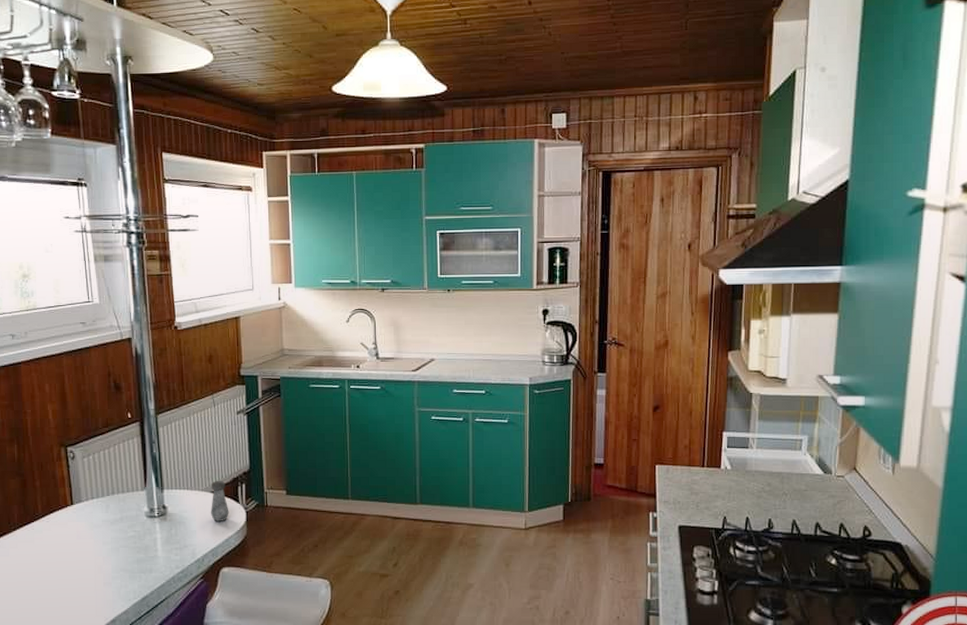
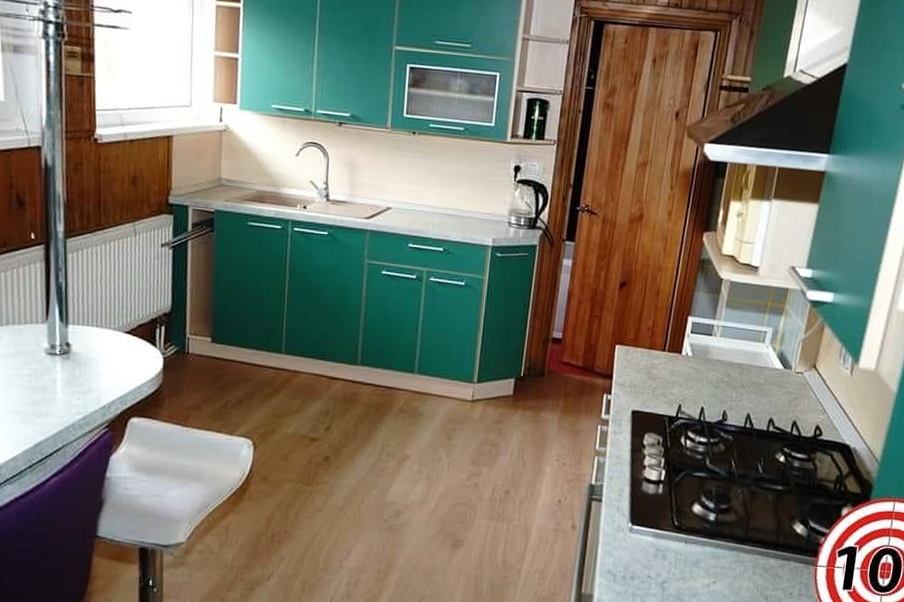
salt shaker: present [211,480,229,521] -> none [122,319,144,366]

